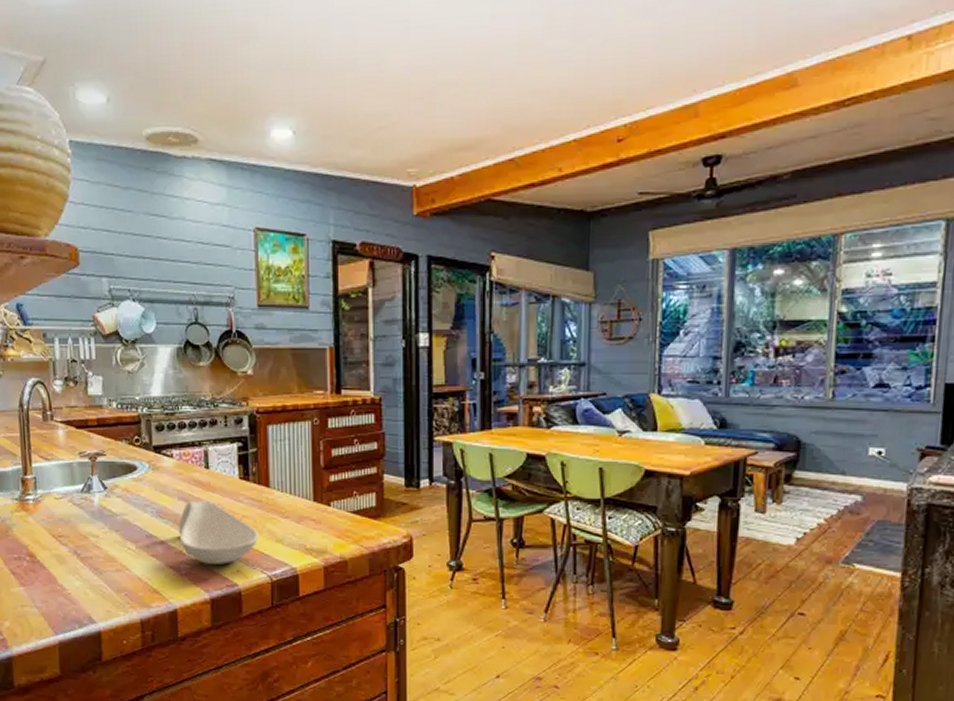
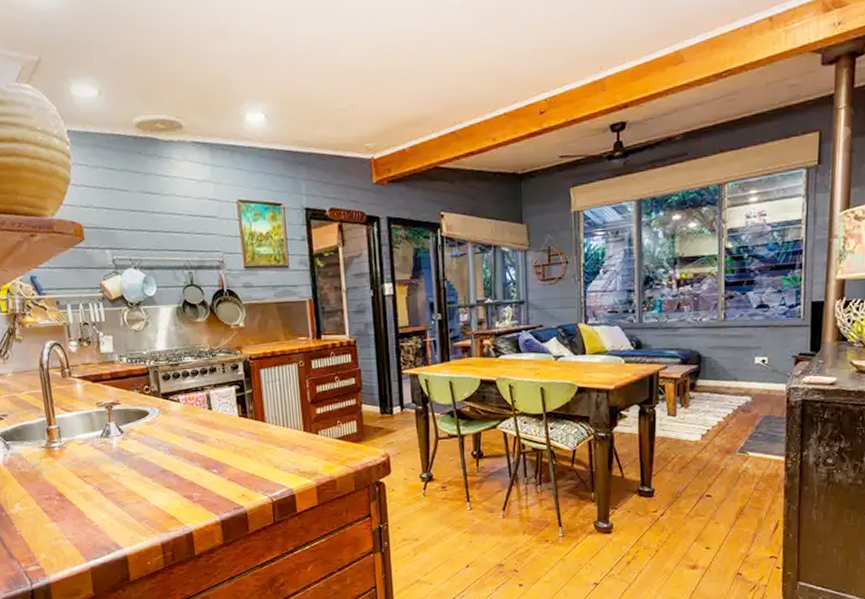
spoon rest: present [179,500,258,564] -> none [189,436,259,491]

